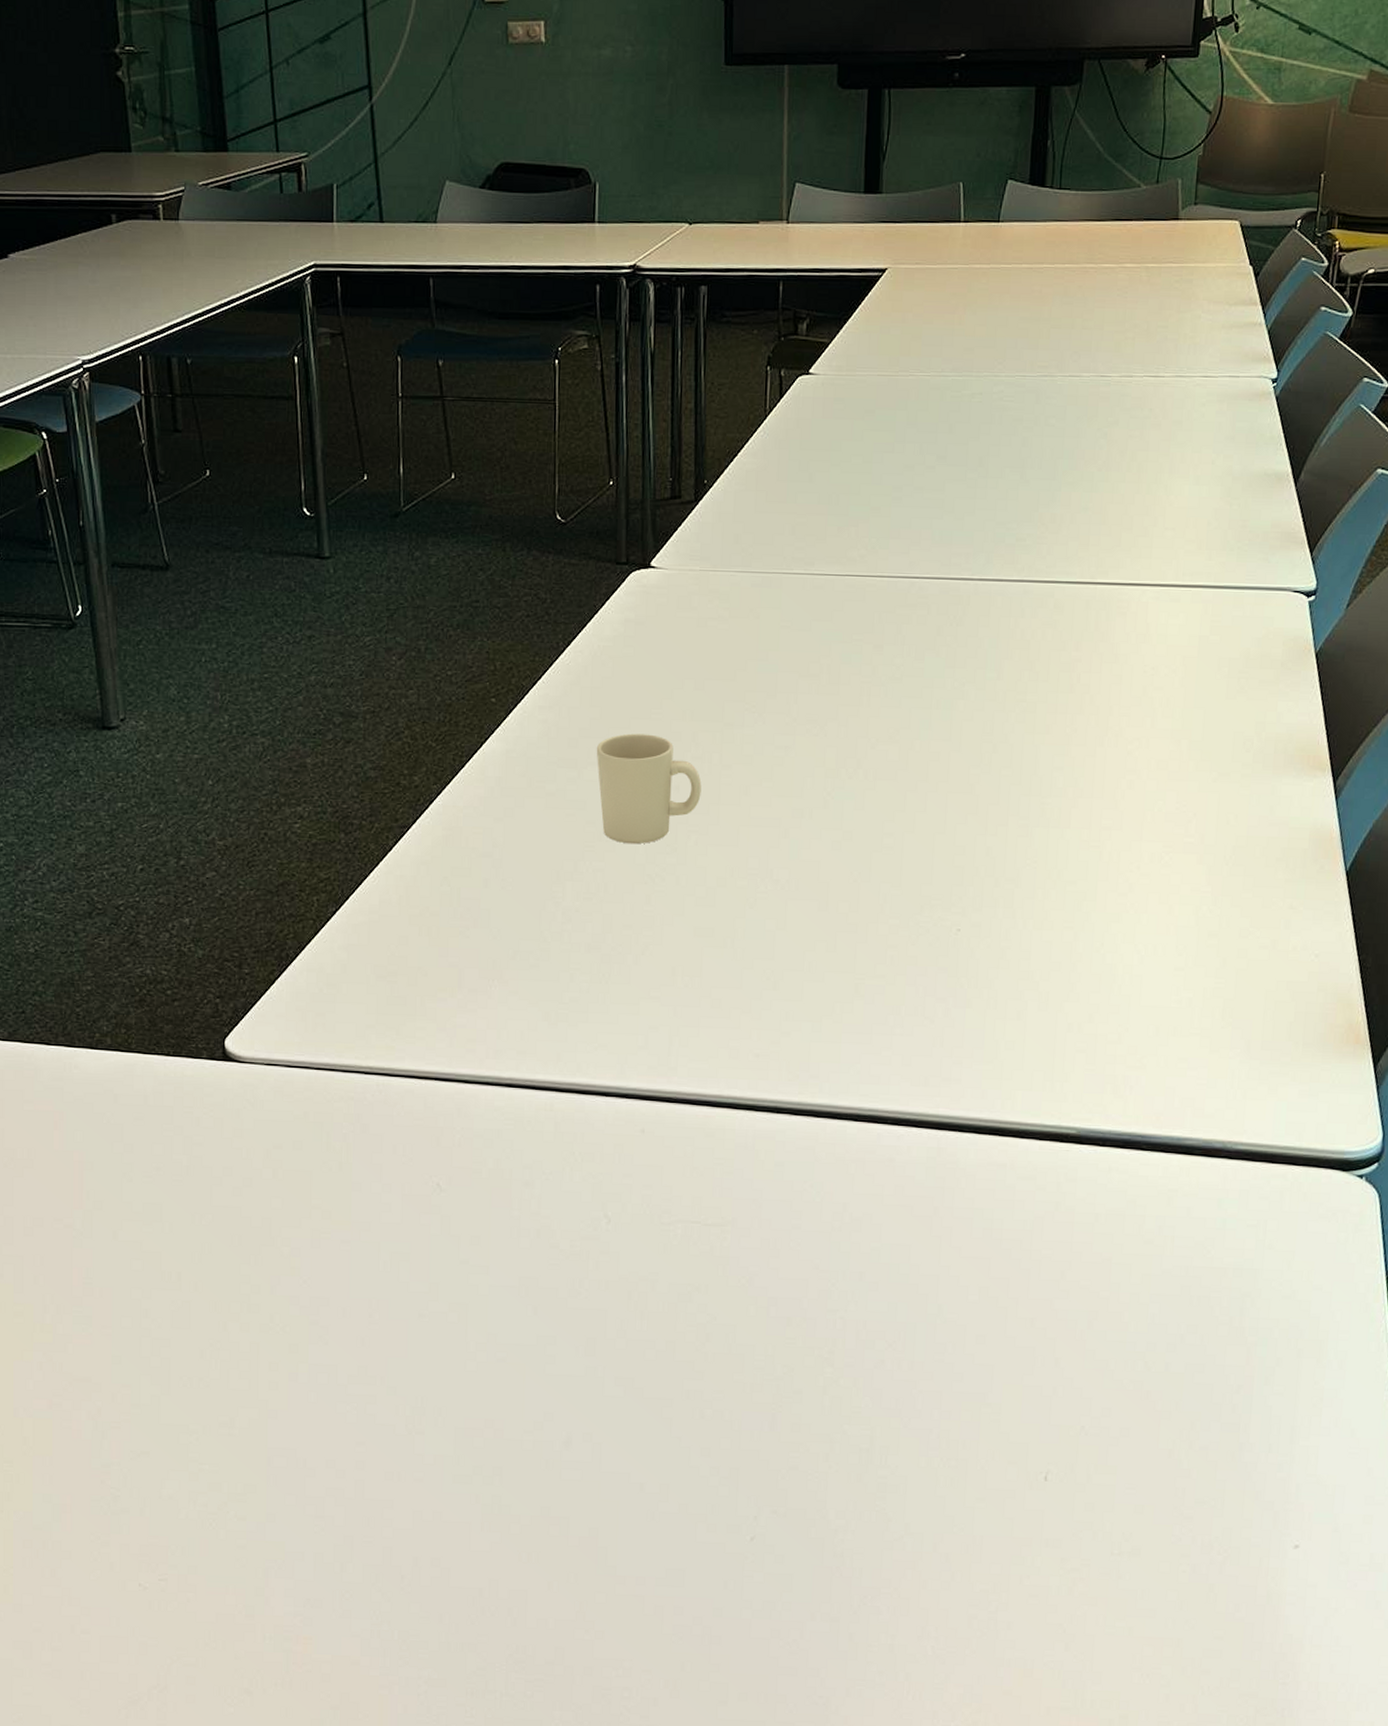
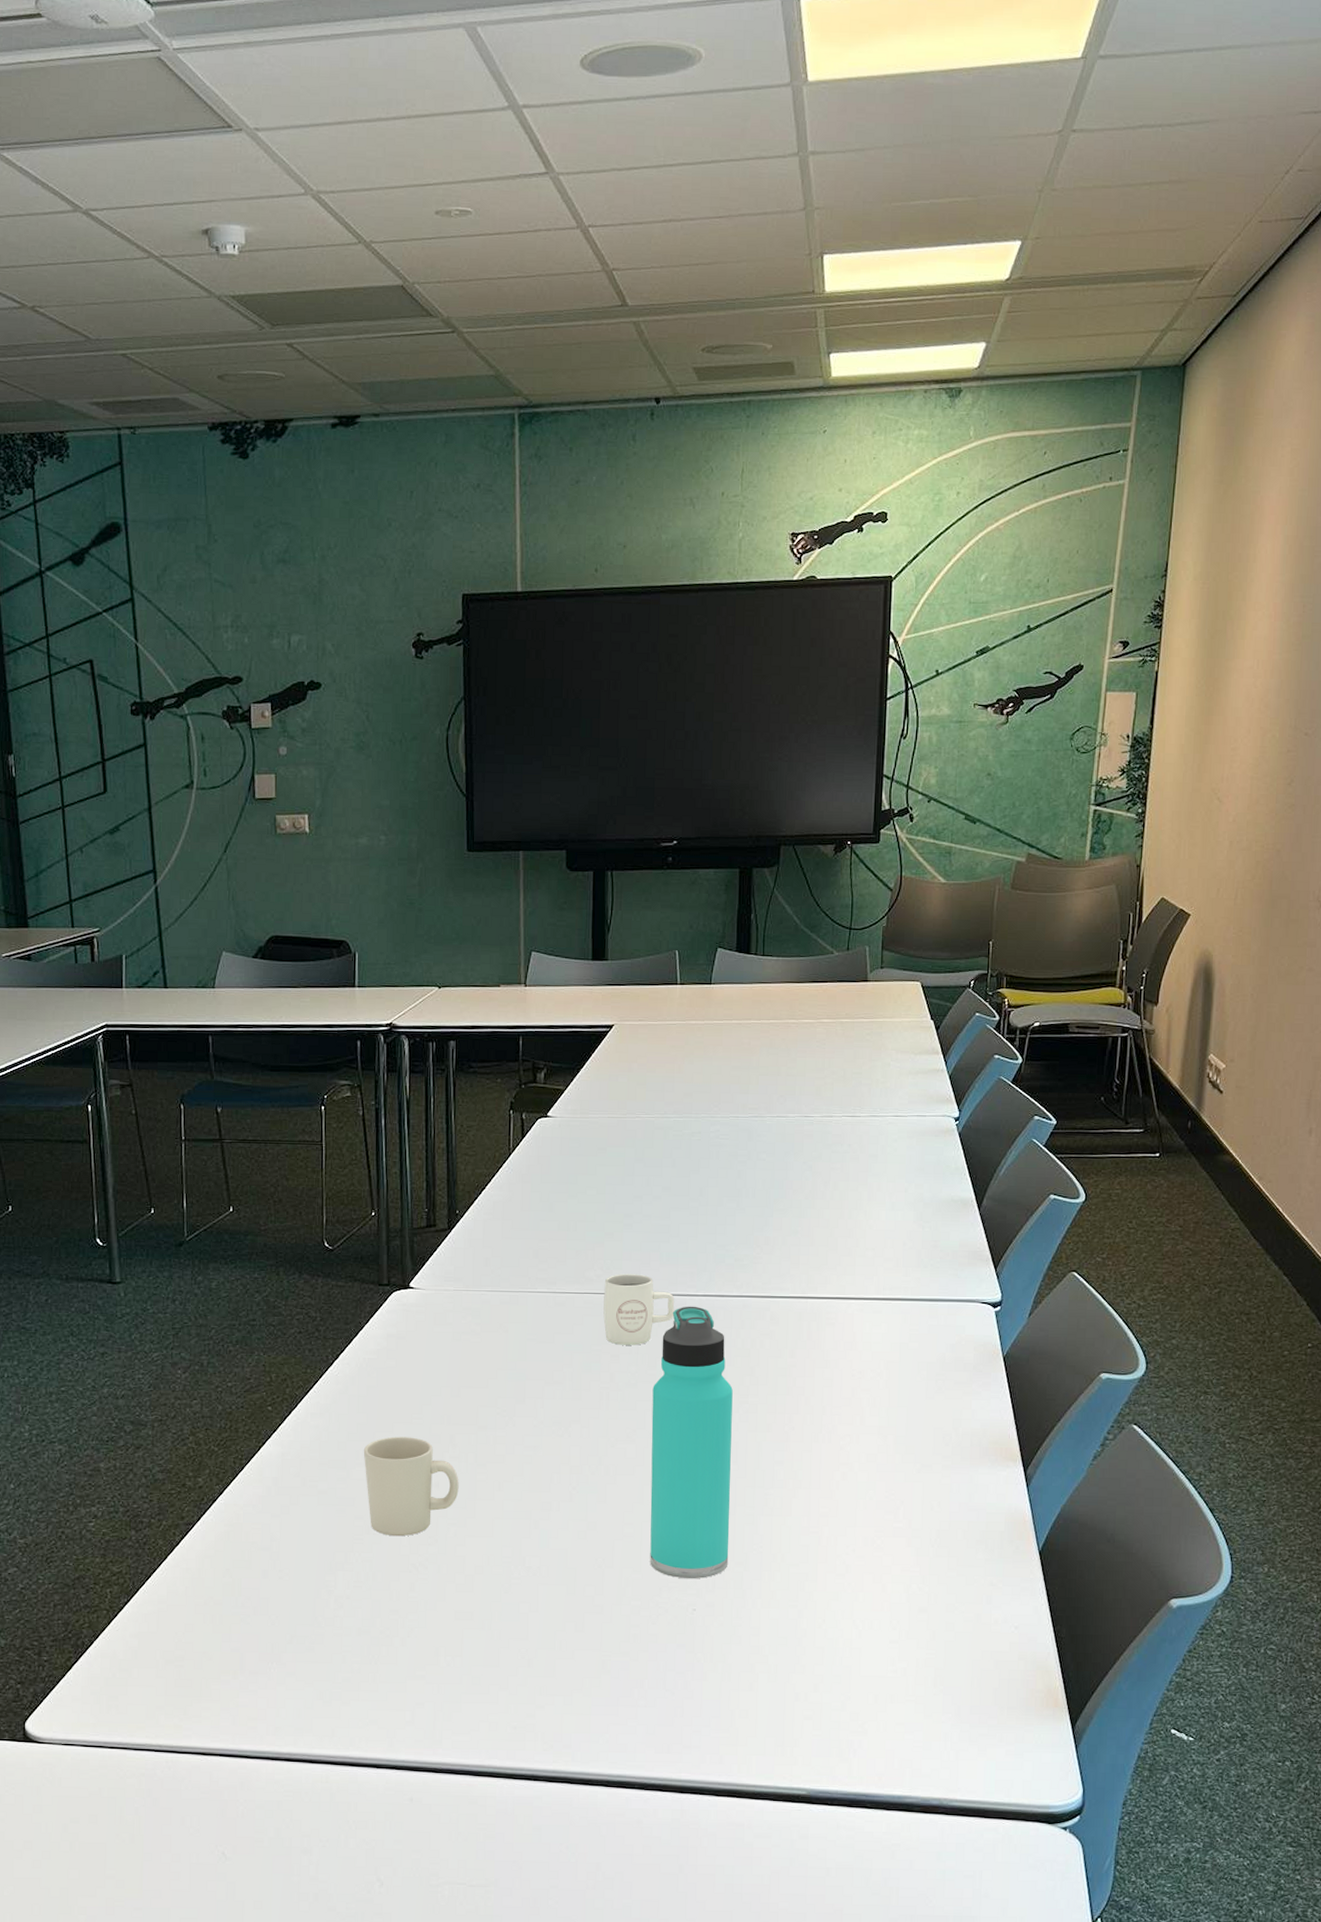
mug: none [866,554,947,635] -> present [603,1274,675,1345]
thermos bottle: none [911,591,1009,896] -> present [650,1306,733,1579]

